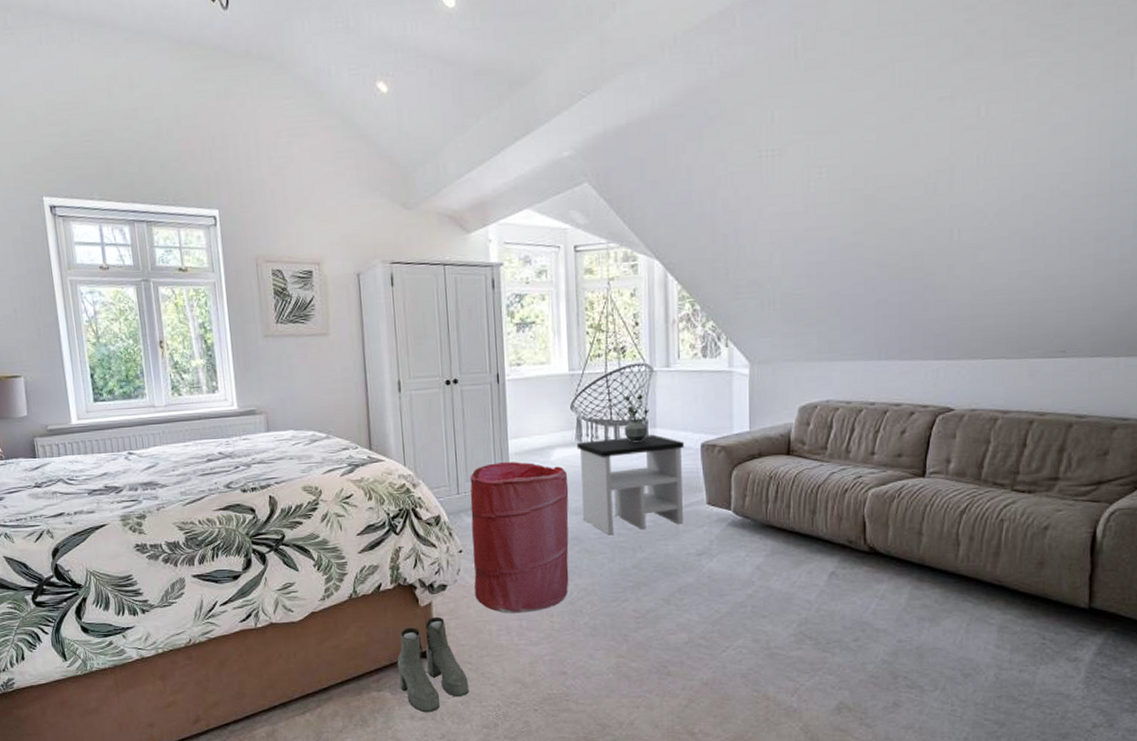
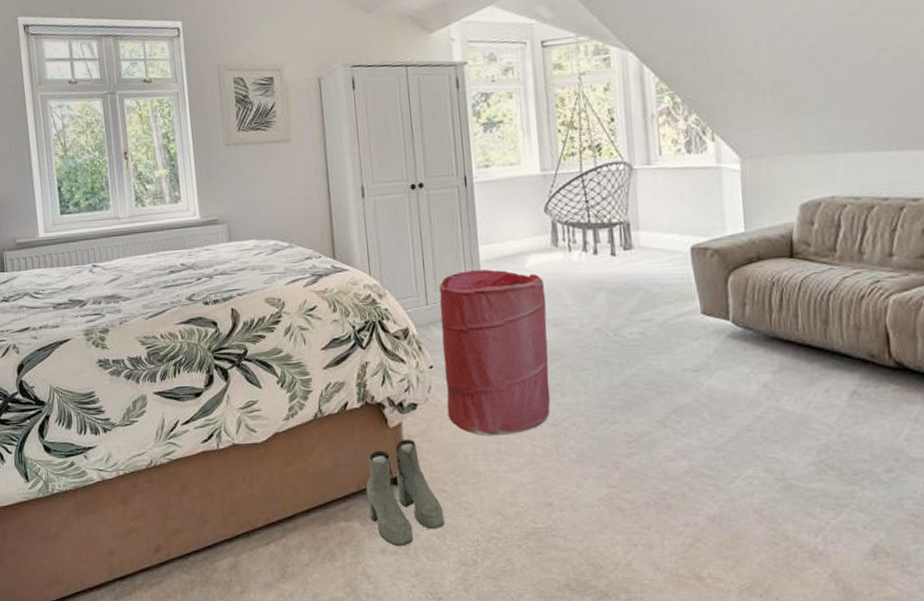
side table: present [576,434,684,536] -> none [552,237,676,350]
potted plant: present [624,394,649,442] -> none [602,194,631,247]

